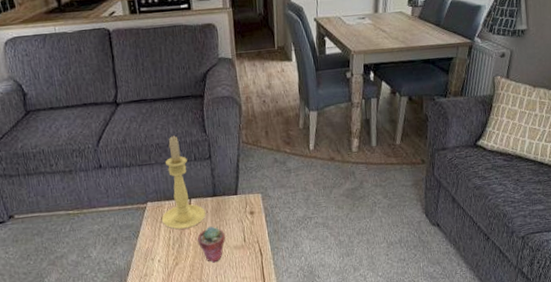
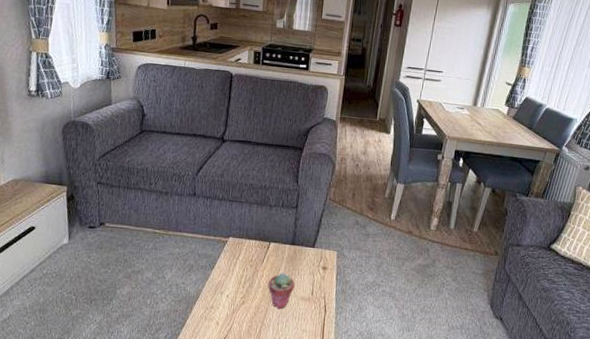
candle holder: present [162,136,206,230] -> none [239,180,281,270]

